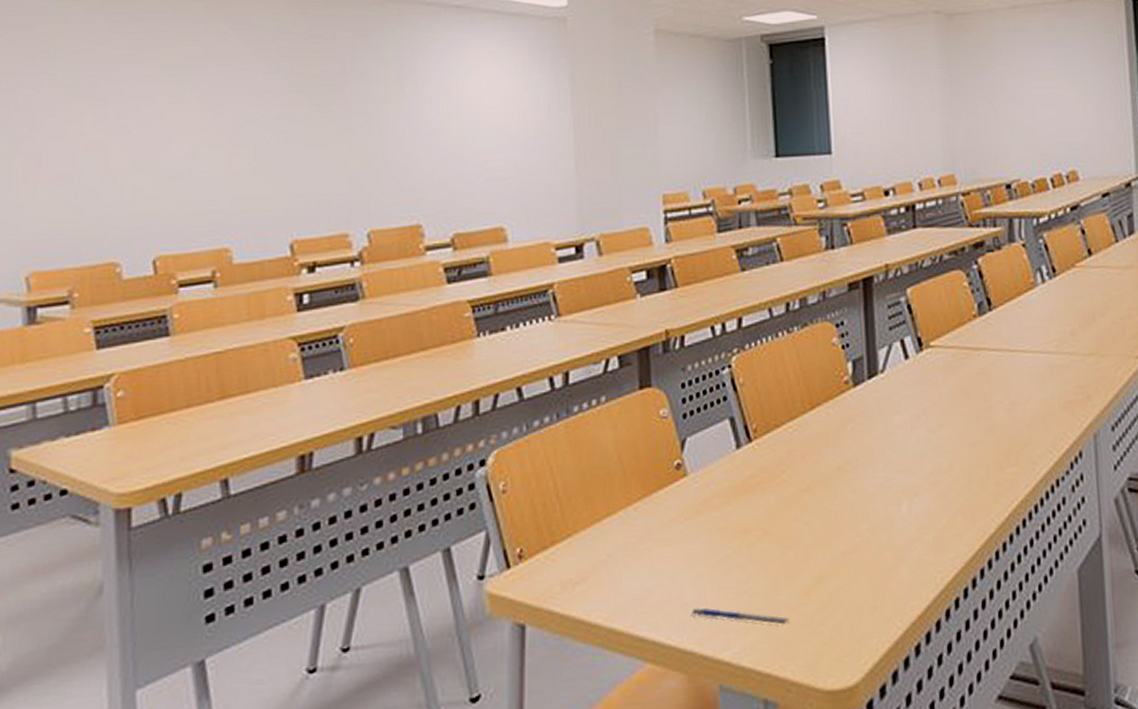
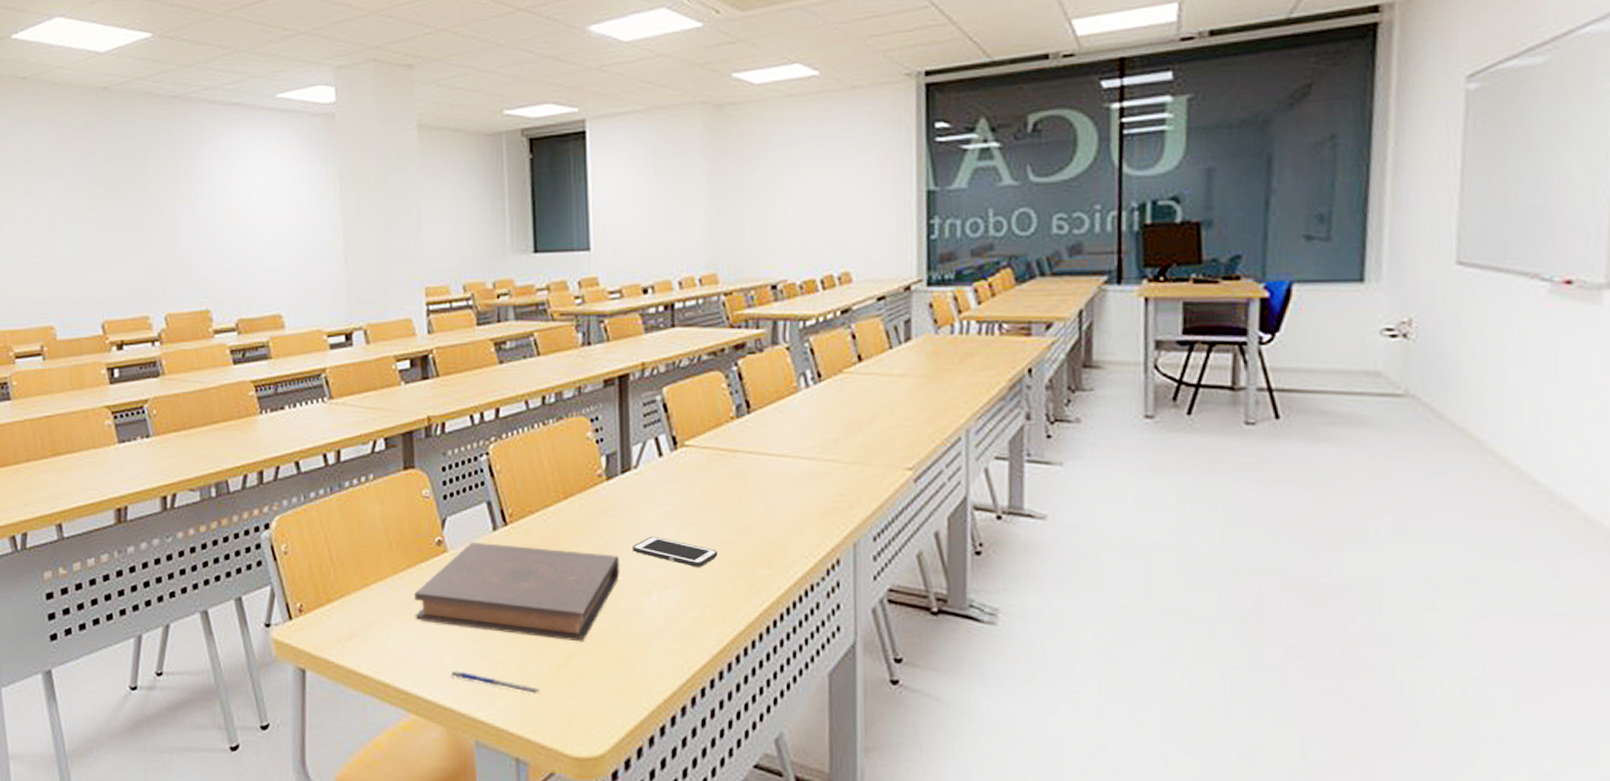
book: none [651,462,870,562] -> present [415,541,620,642]
cell phone: none [881,441,967,471] -> present [633,536,718,567]

